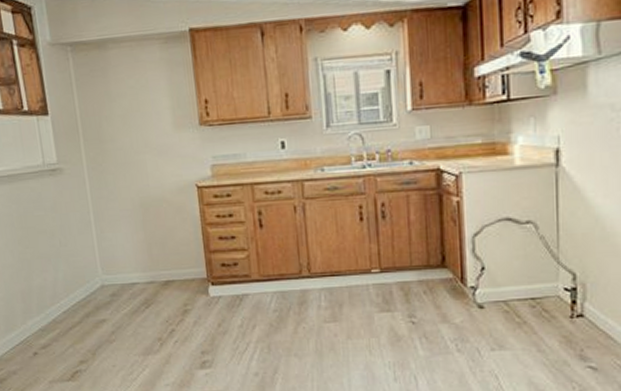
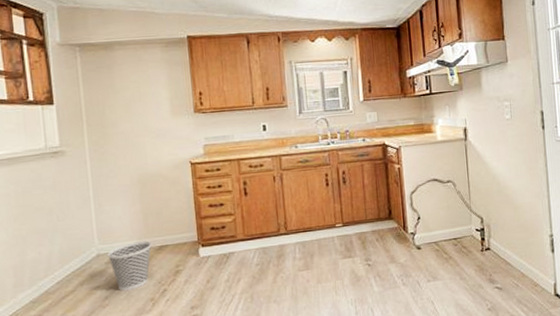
wastebasket: none [111,274,157,327] -> present [107,241,152,291]

